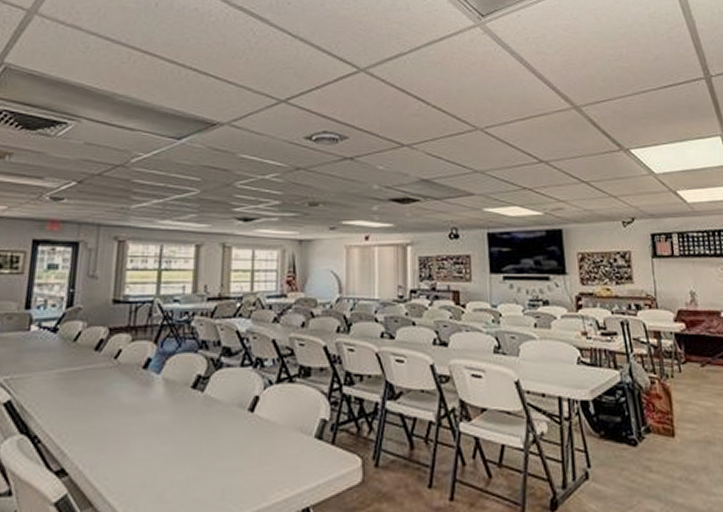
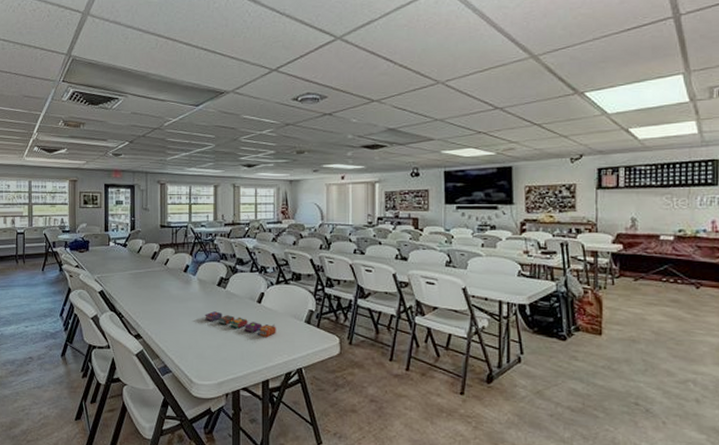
magic books: none [170,427,274,464] -> present [205,311,276,338]

